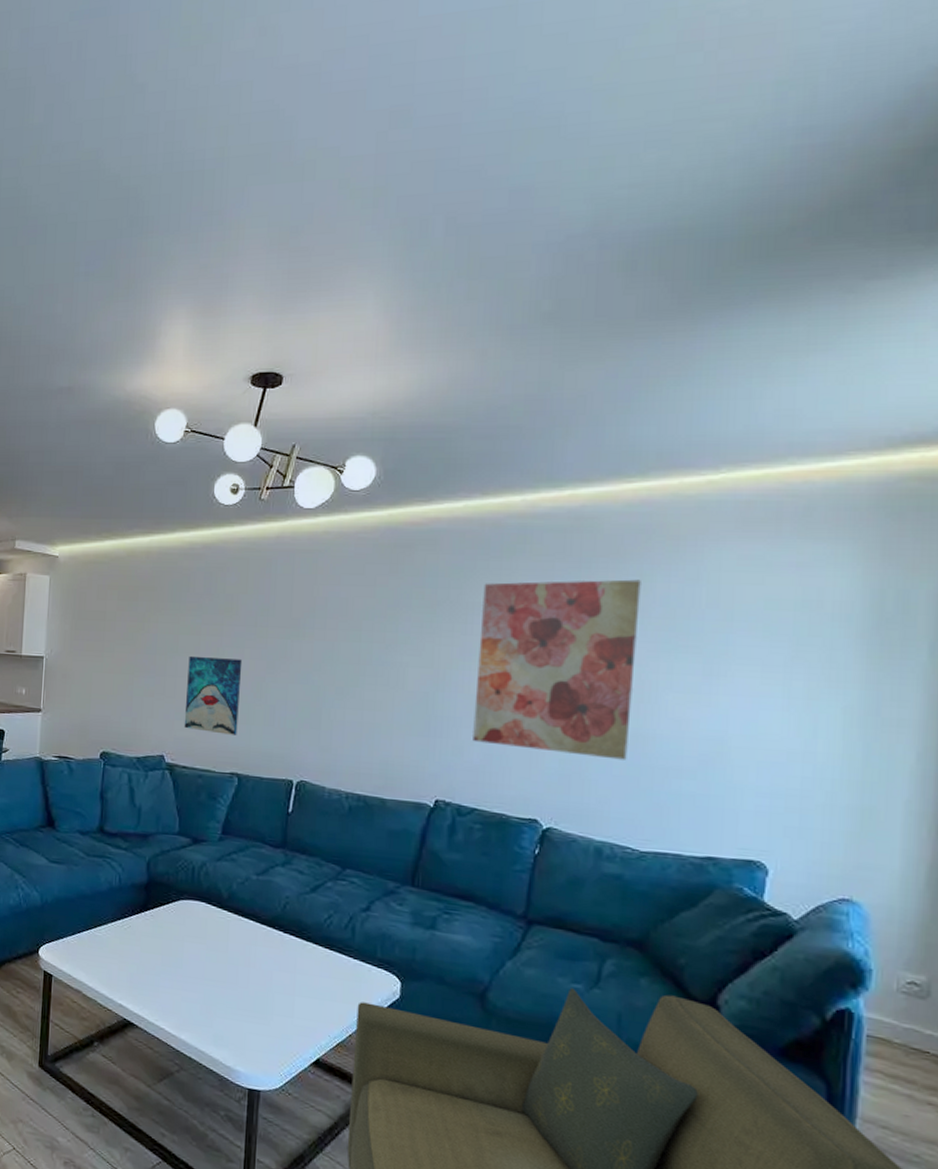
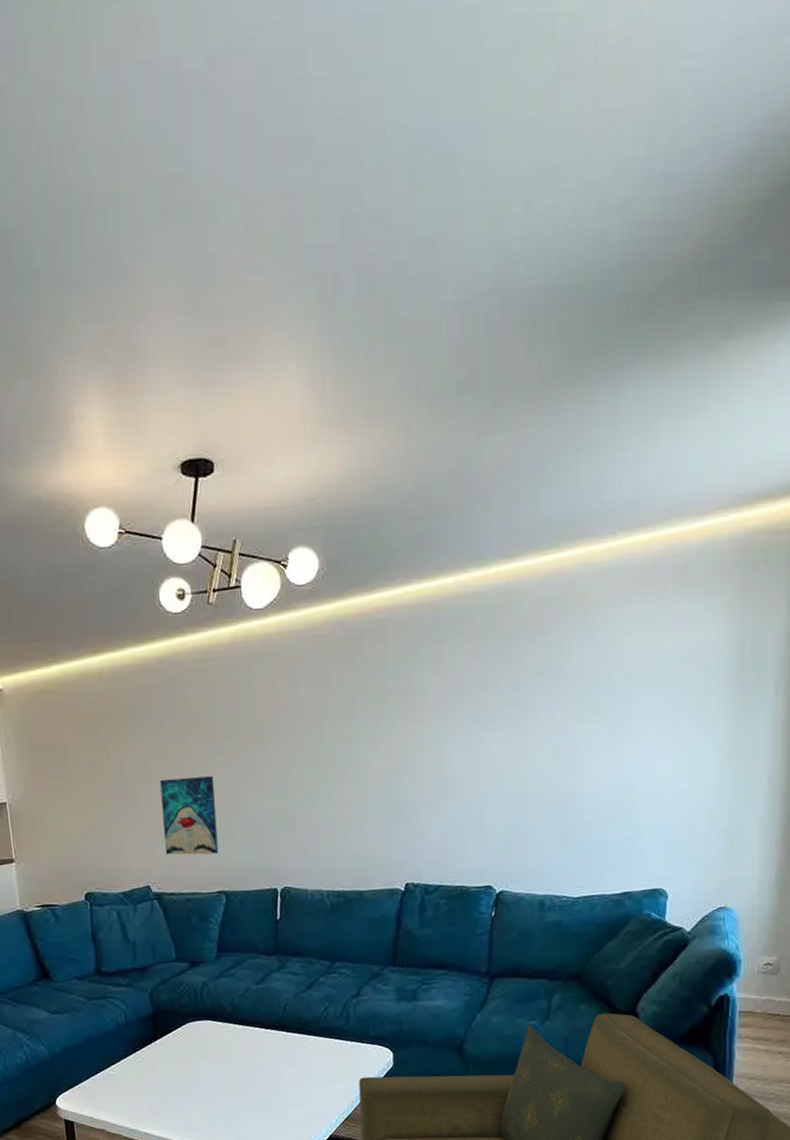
wall art: present [473,579,641,760] -> none [428,650,560,824]

